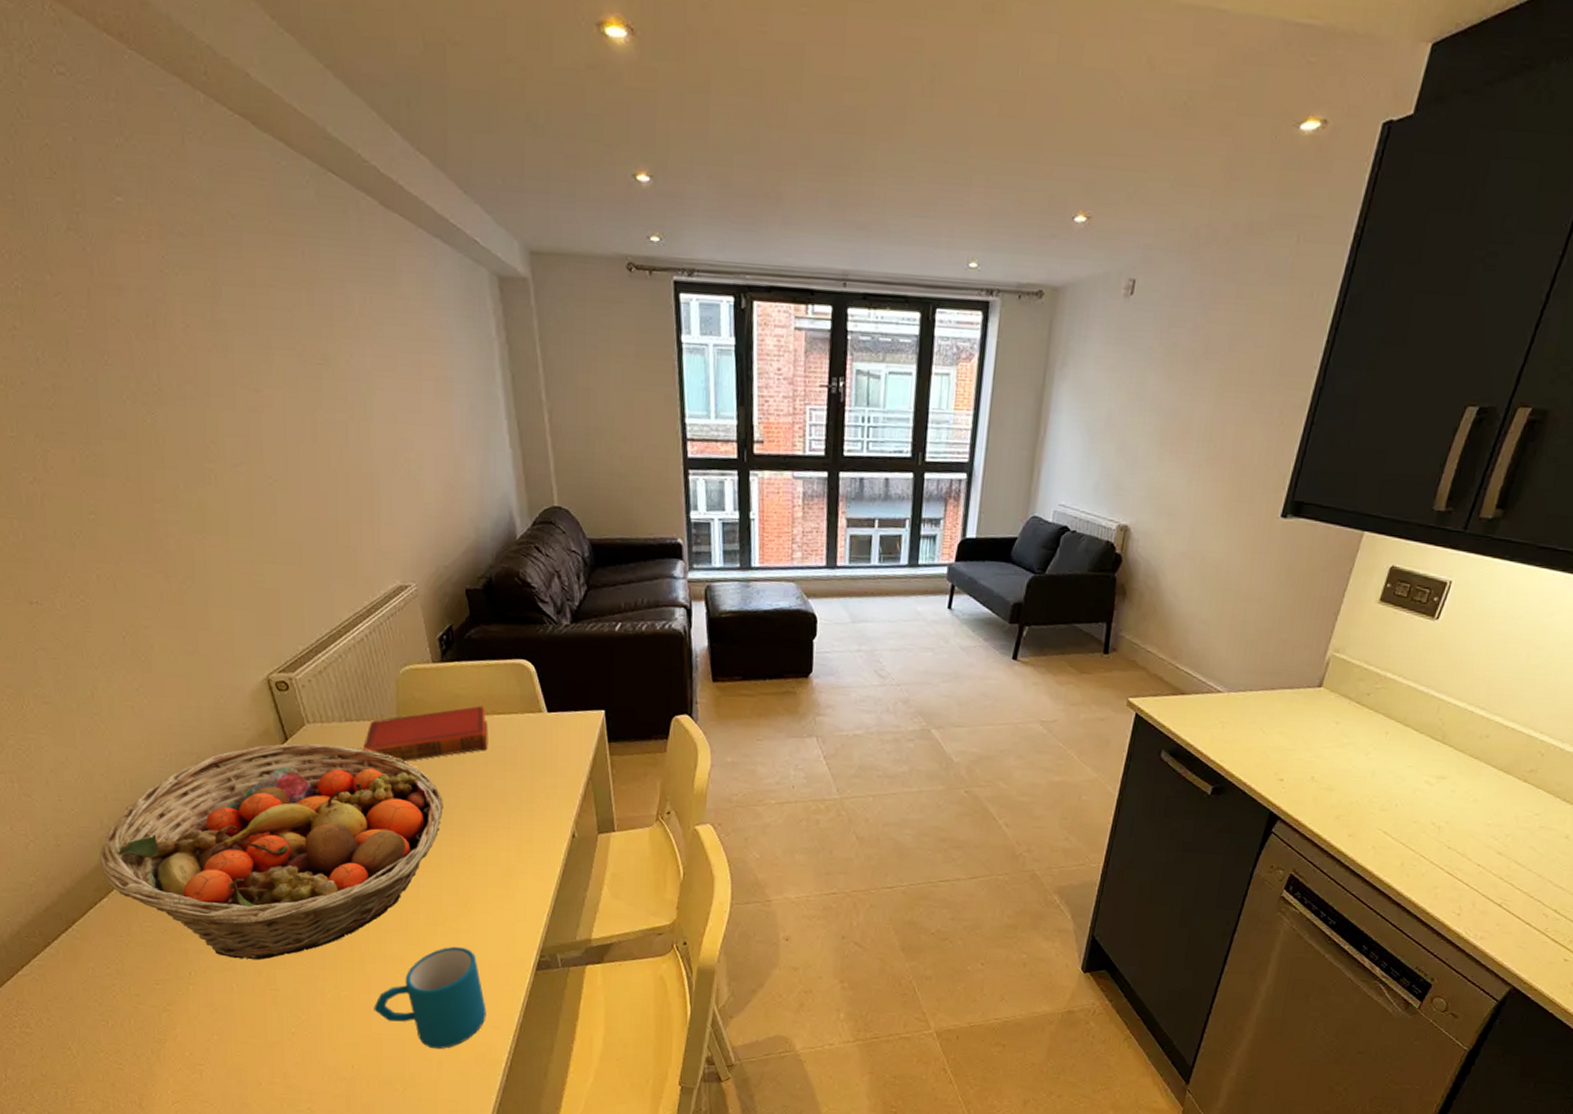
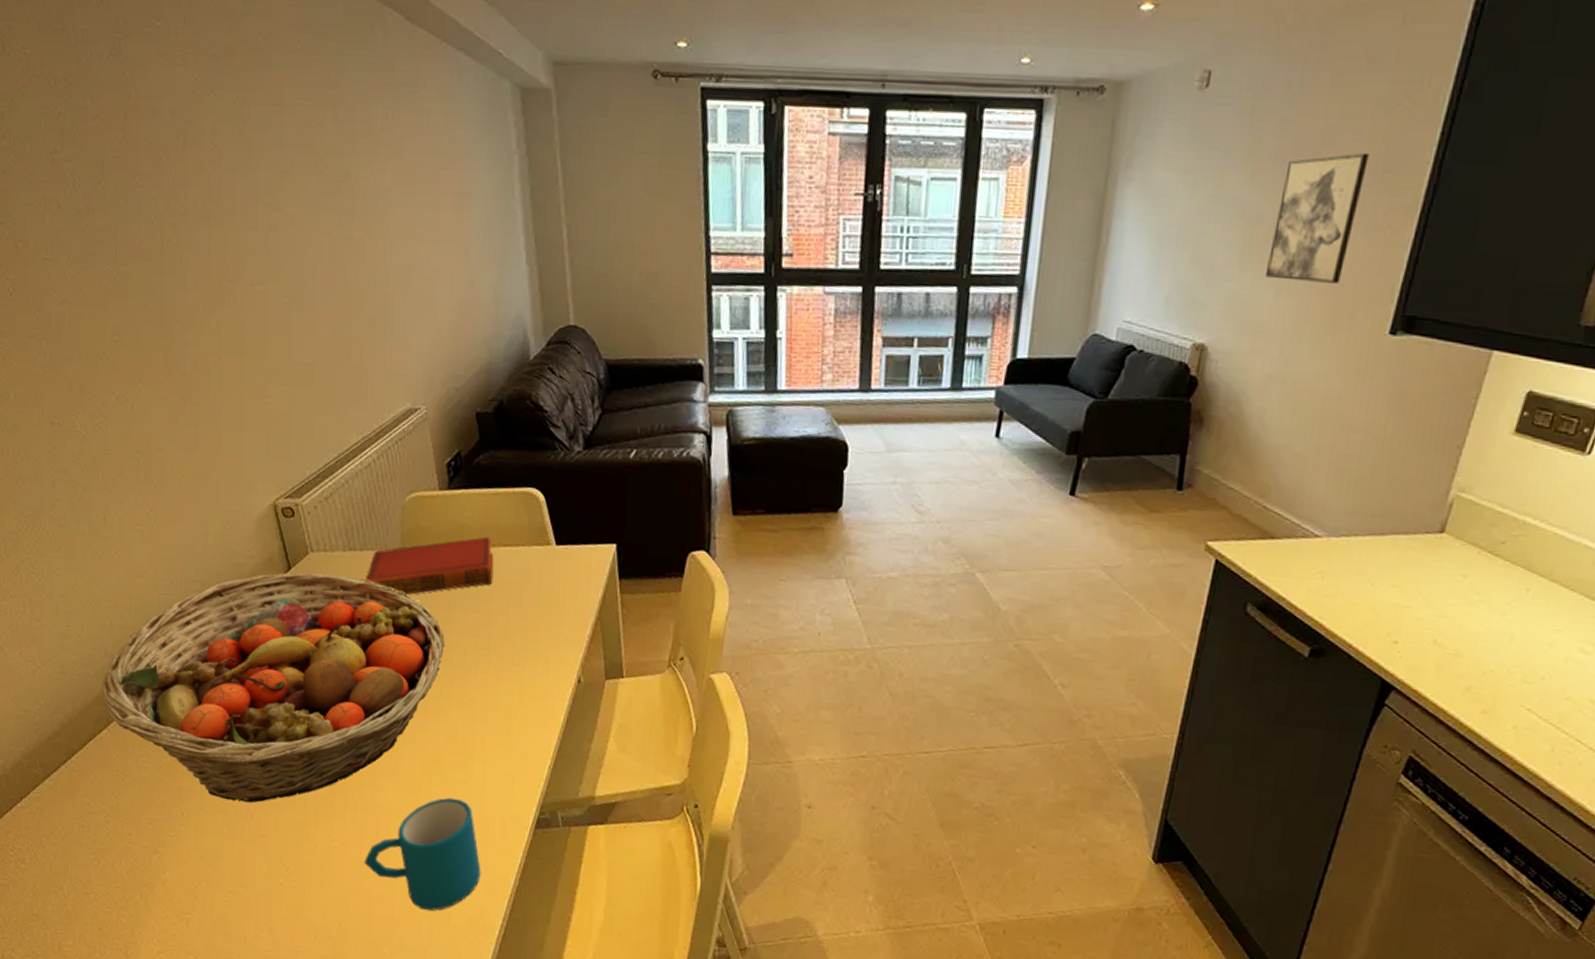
wall art: none [1179,357,1267,473] -> present [1264,152,1369,284]

